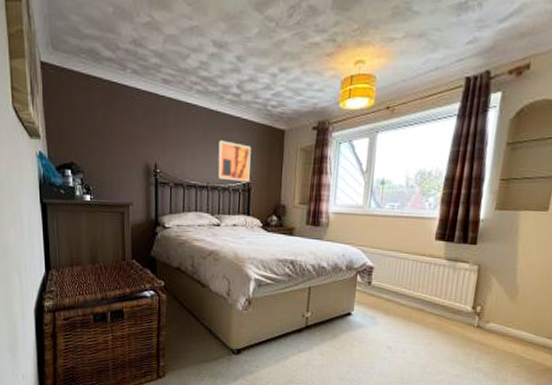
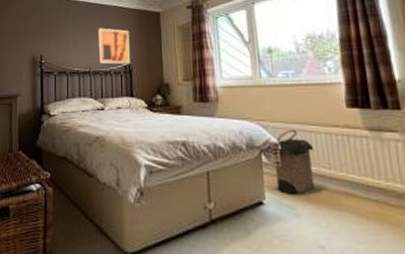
laundry hamper: none [365,255,401,308] -> present [274,129,315,195]

